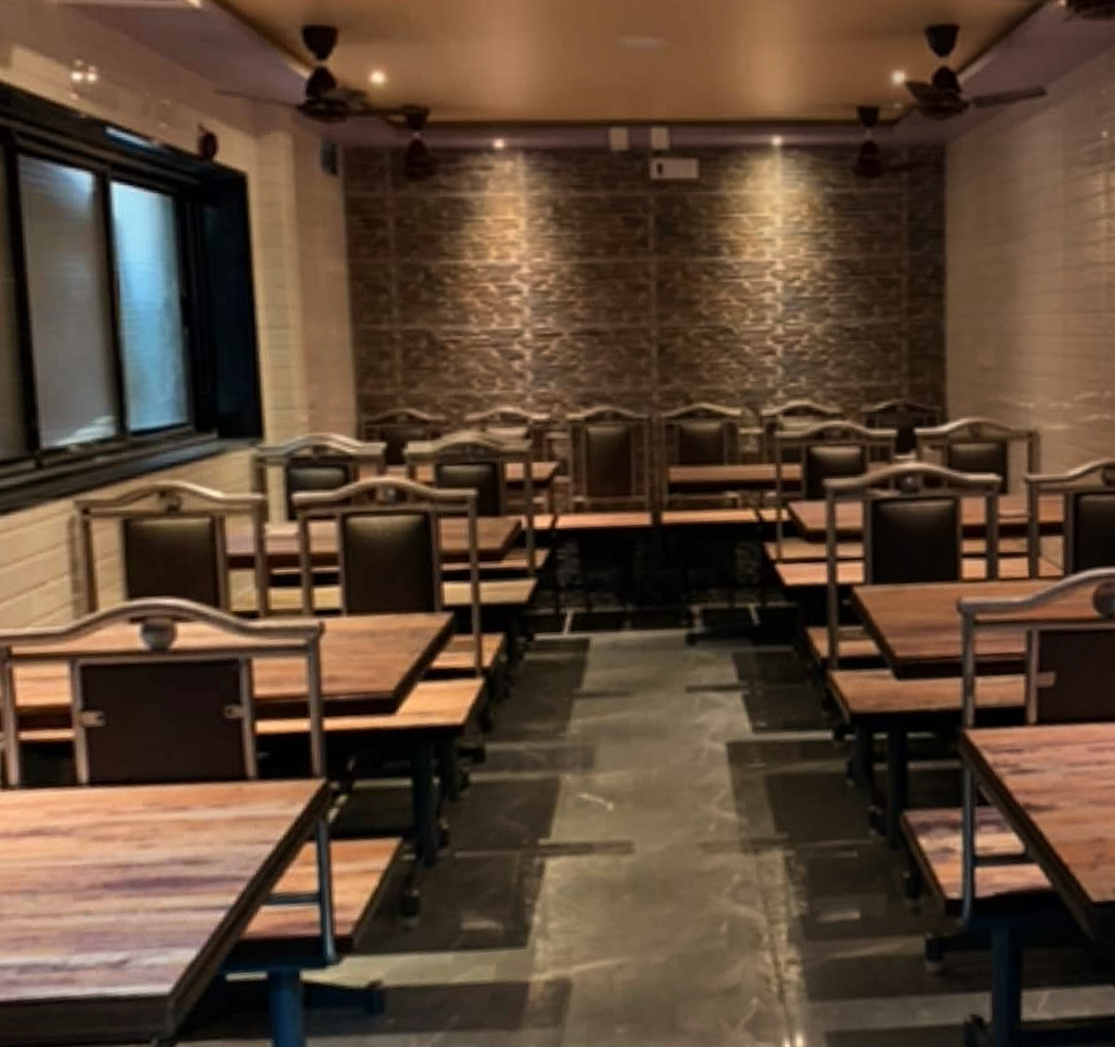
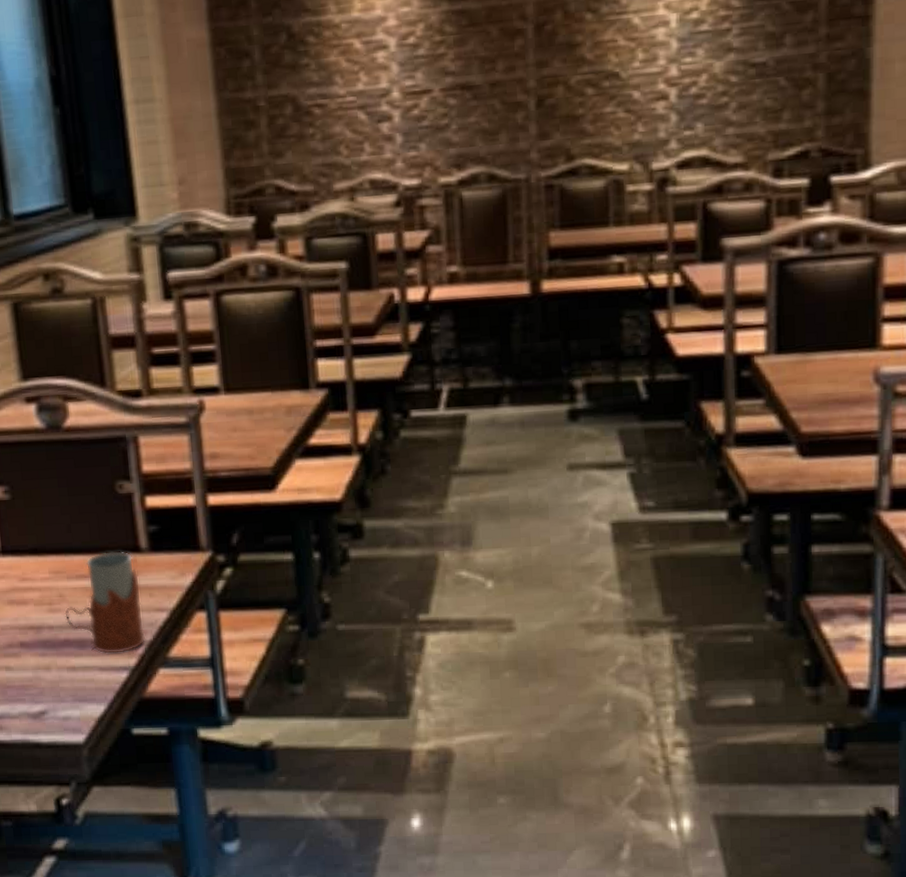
drinking glass: none [158,779,248,893] -> present [65,550,146,655]

